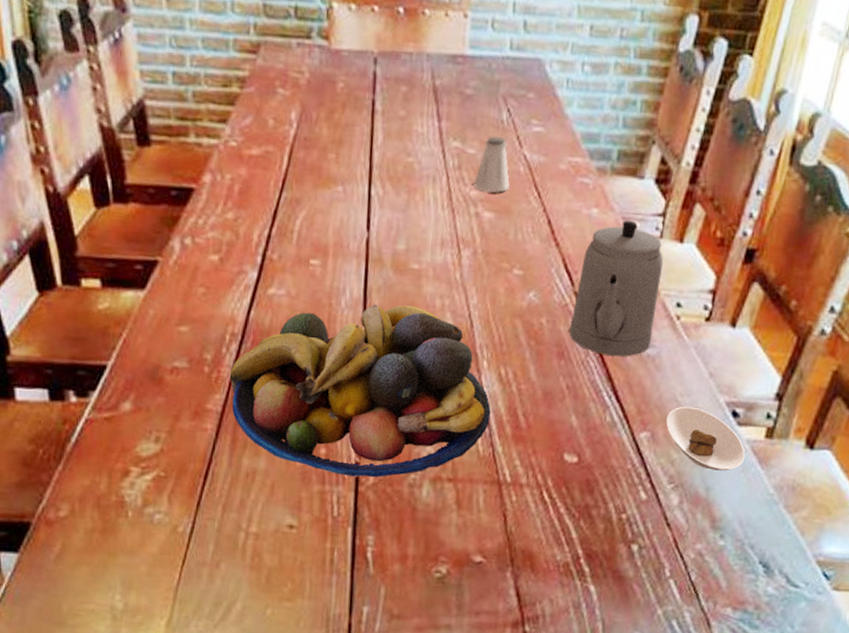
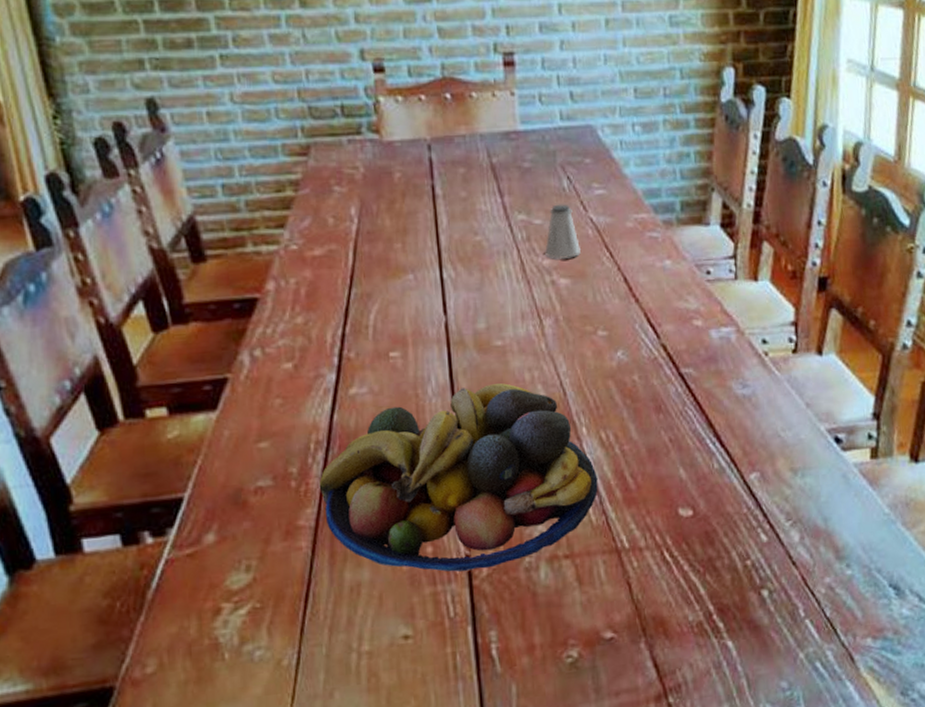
teapot: present [569,220,664,357] -> none [662,267,745,403]
saucer: present [666,406,746,471] -> none [773,439,856,500]

